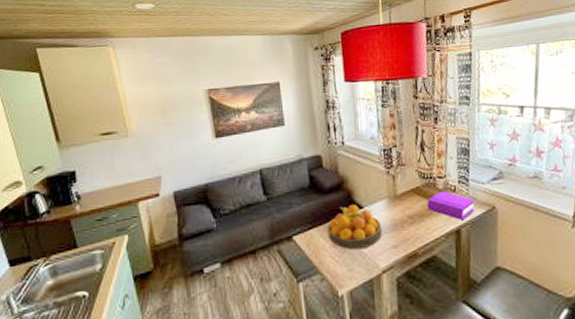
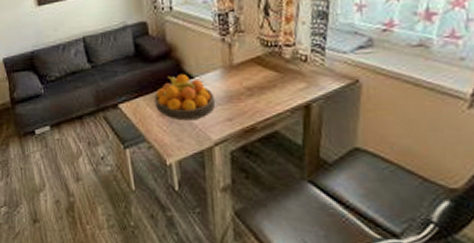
book: present [427,190,475,221] -> none [269,60,331,95]

